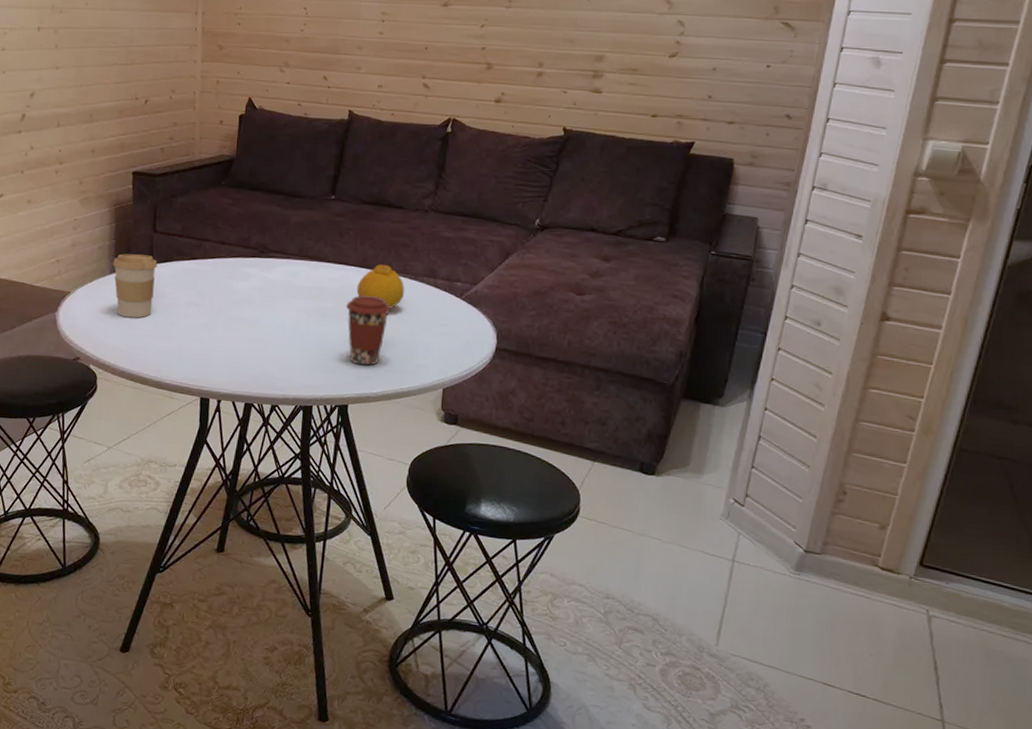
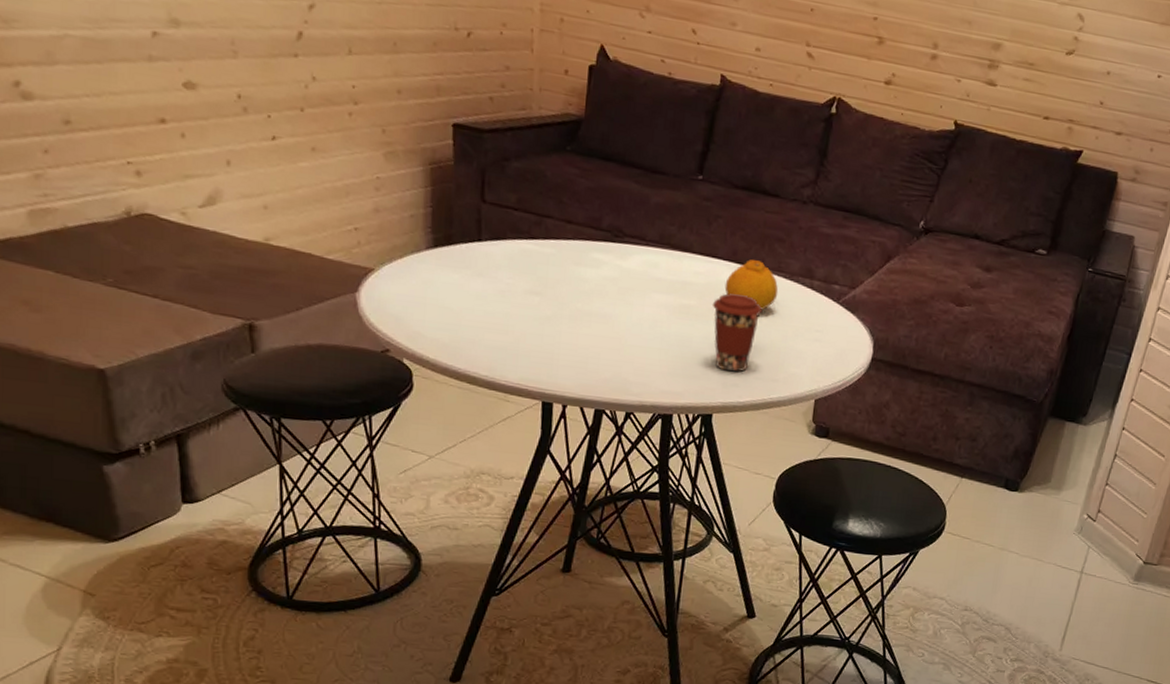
coffee cup: present [112,254,158,318] -> none [429,225,488,306]

